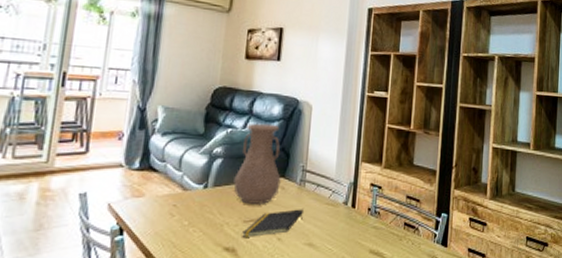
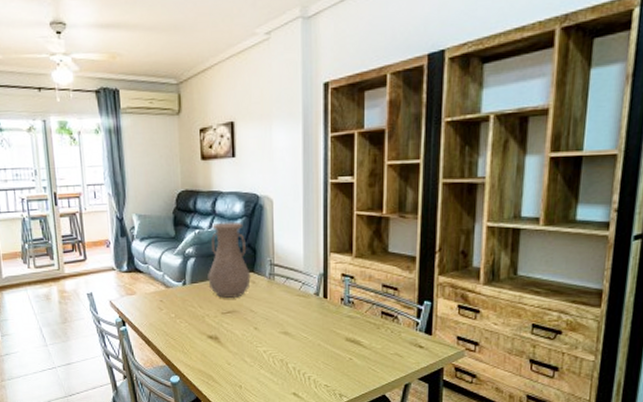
notepad: present [242,209,303,237] -> none [222,301,275,327]

